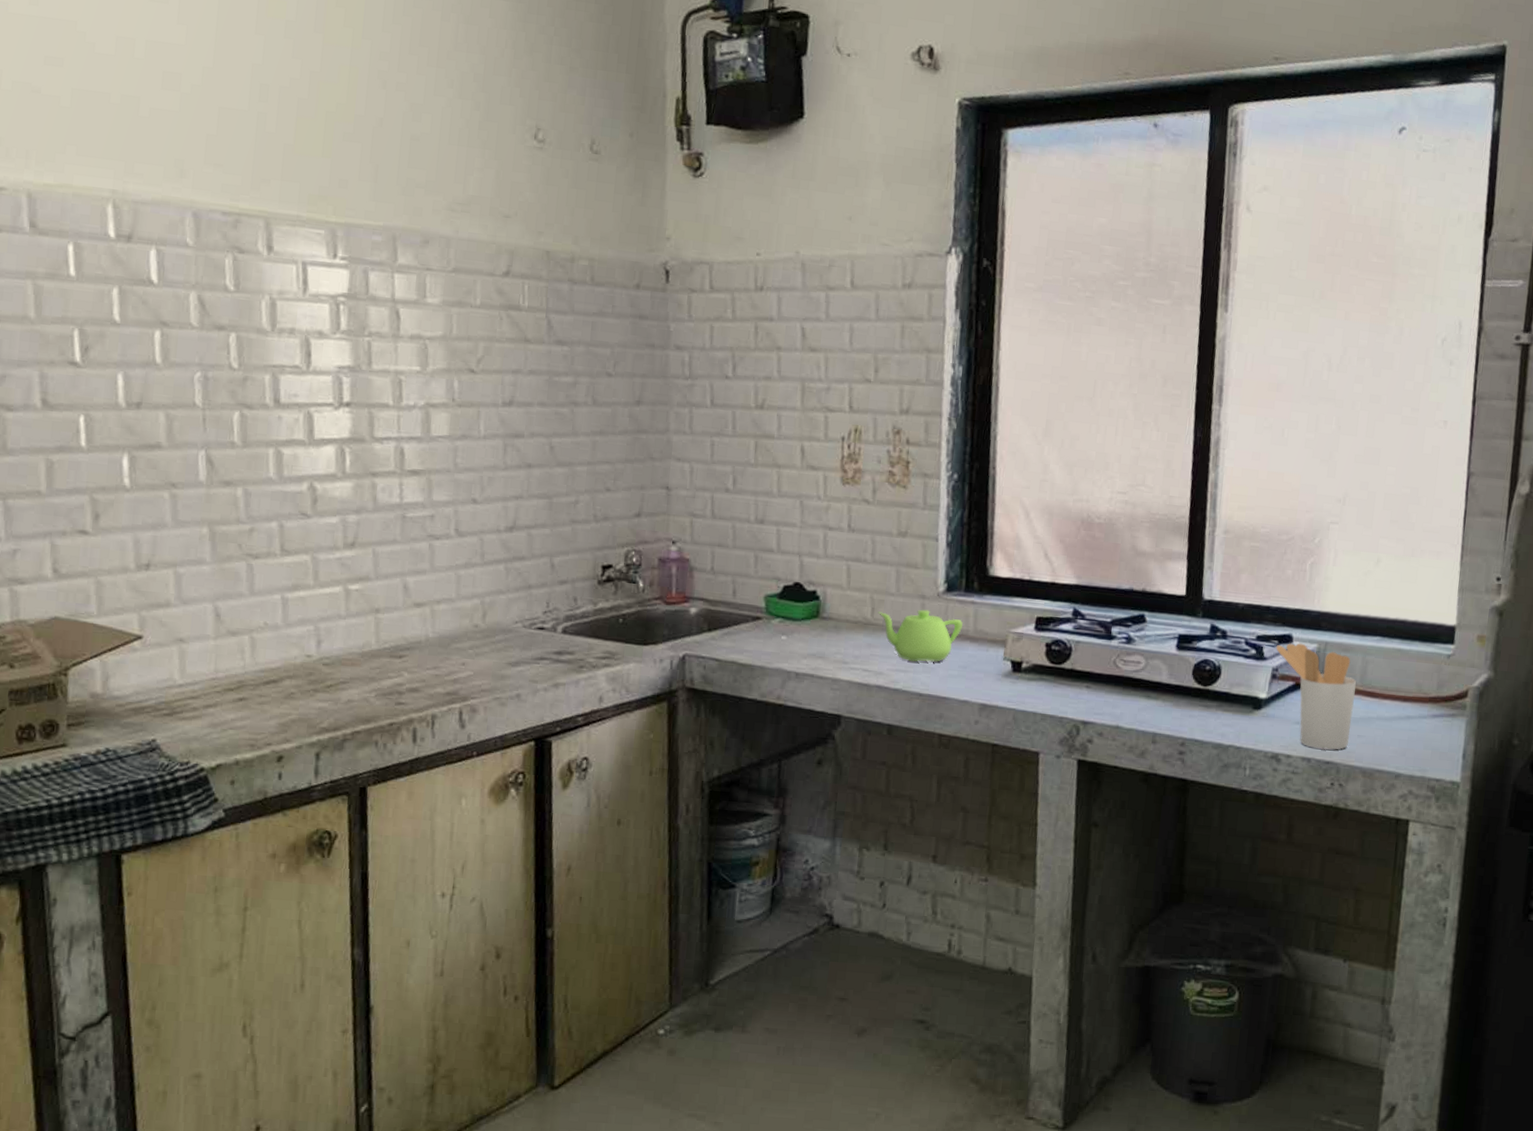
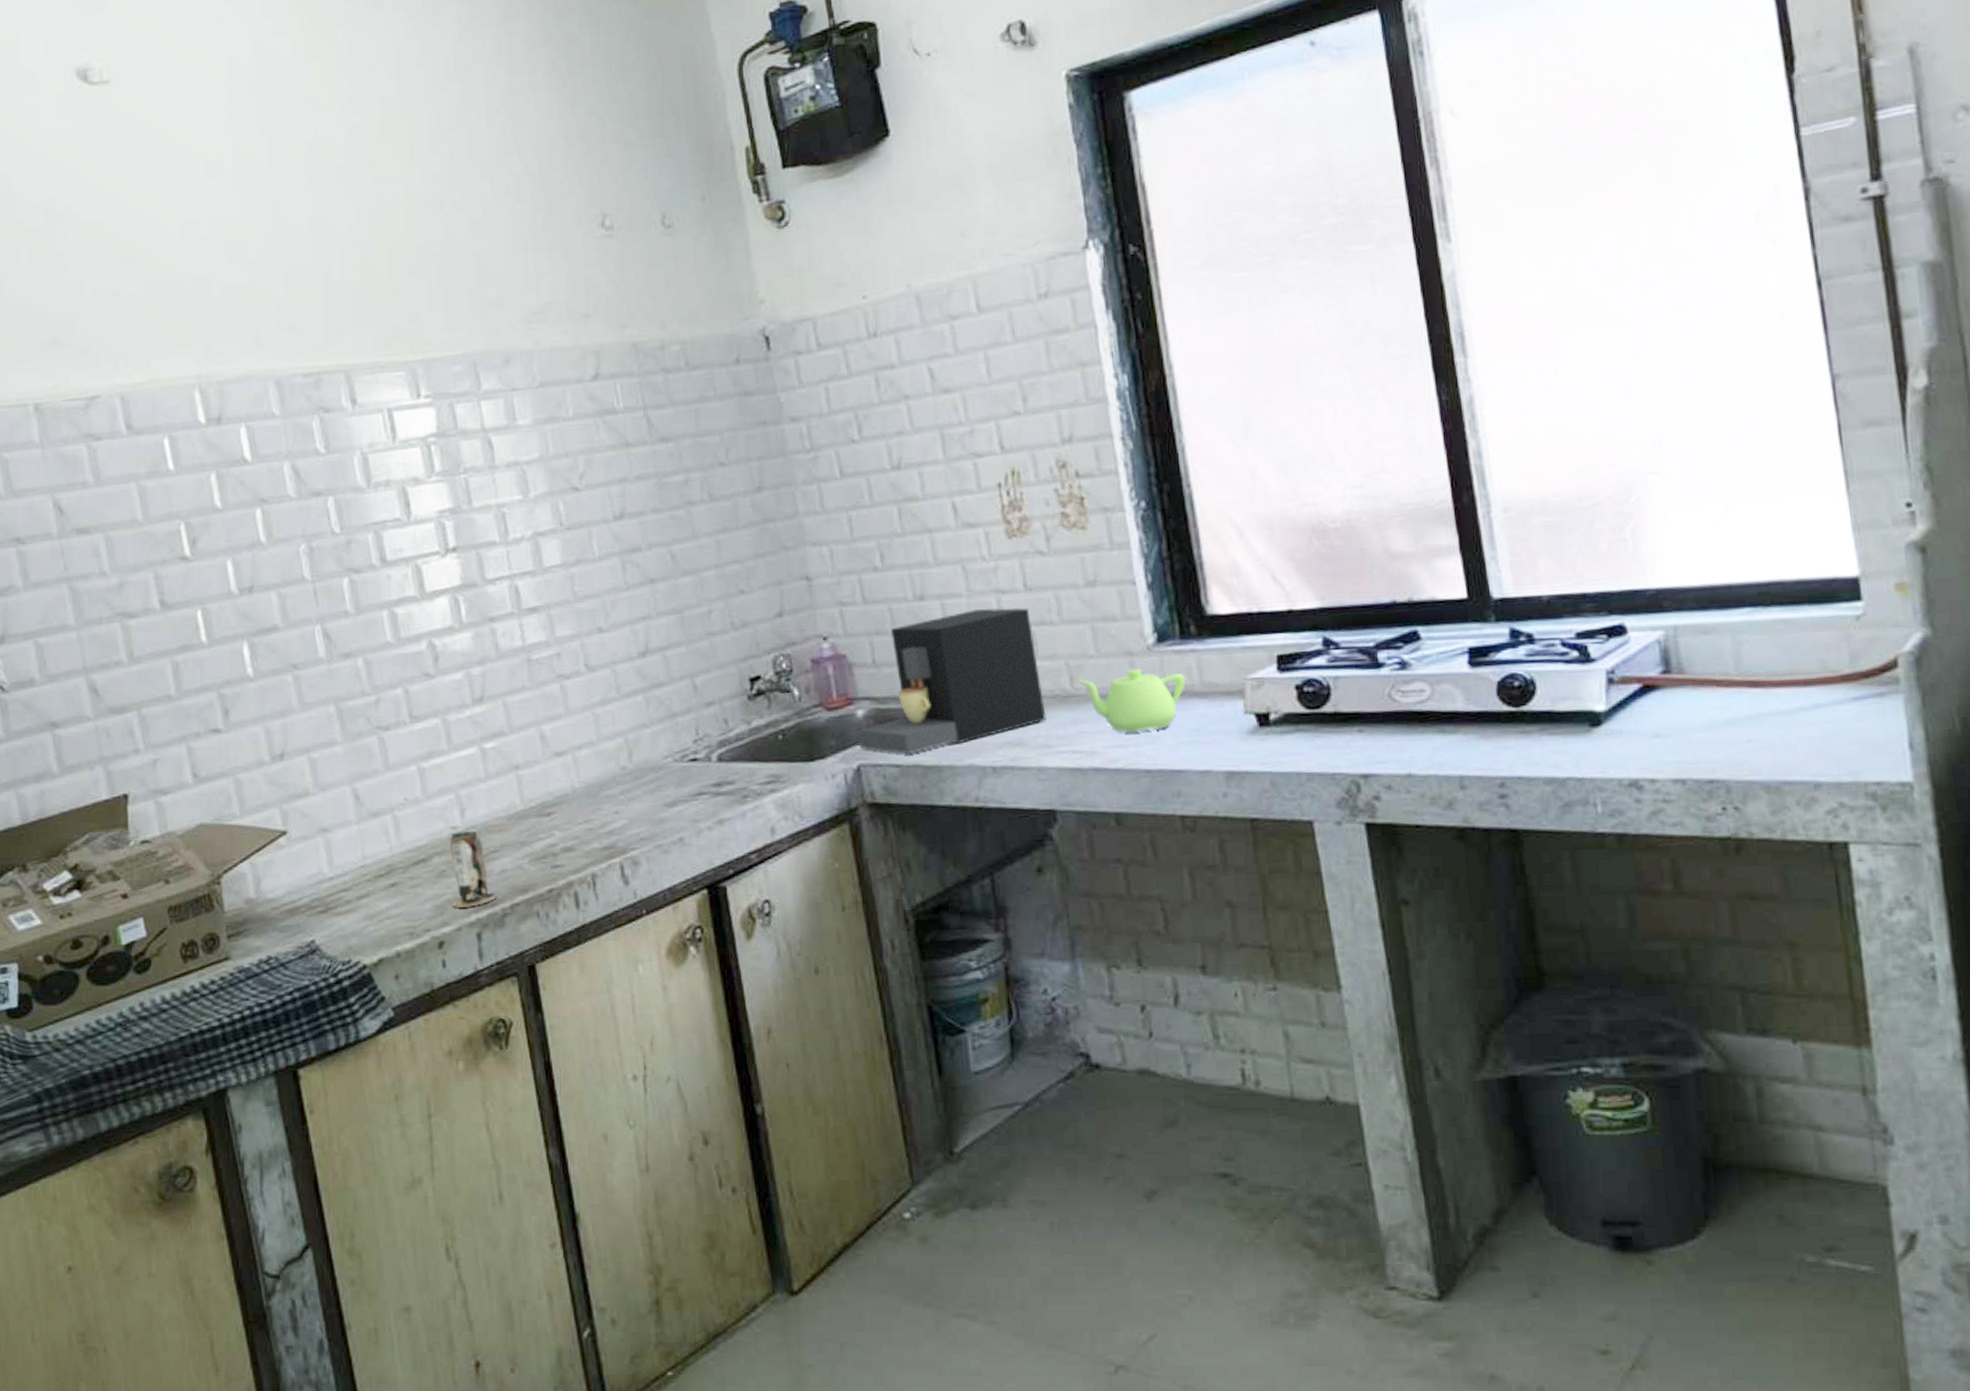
can: none [296,660,340,729] -> present [449,831,496,908]
coffee maker: none [687,539,849,652] -> present [857,607,1046,755]
utensil holder: present [1276,643,1357,750] -> none [1605,632,1736,766]

